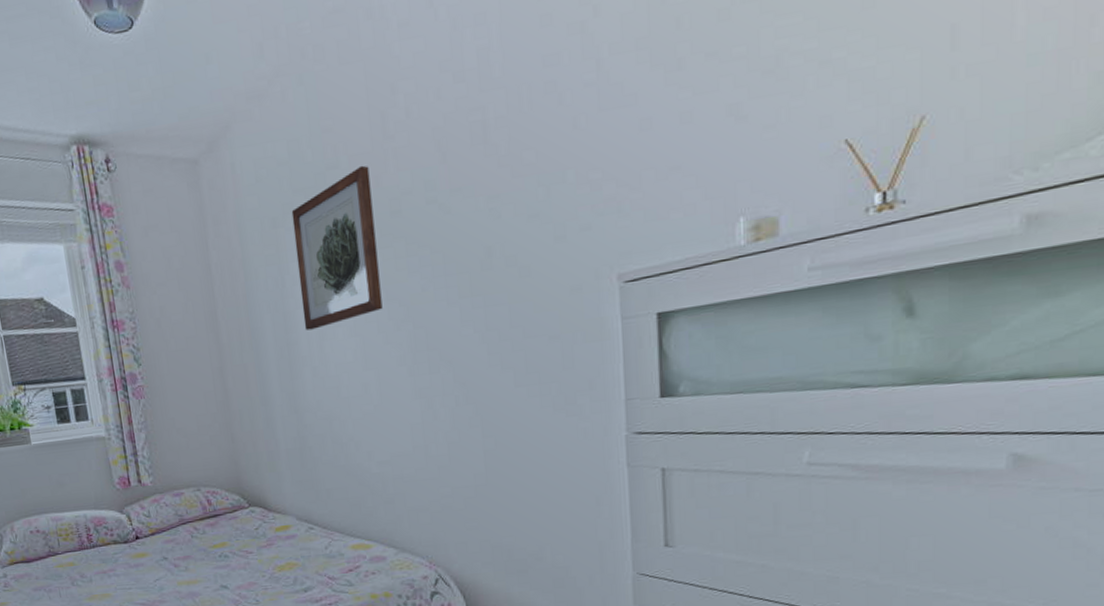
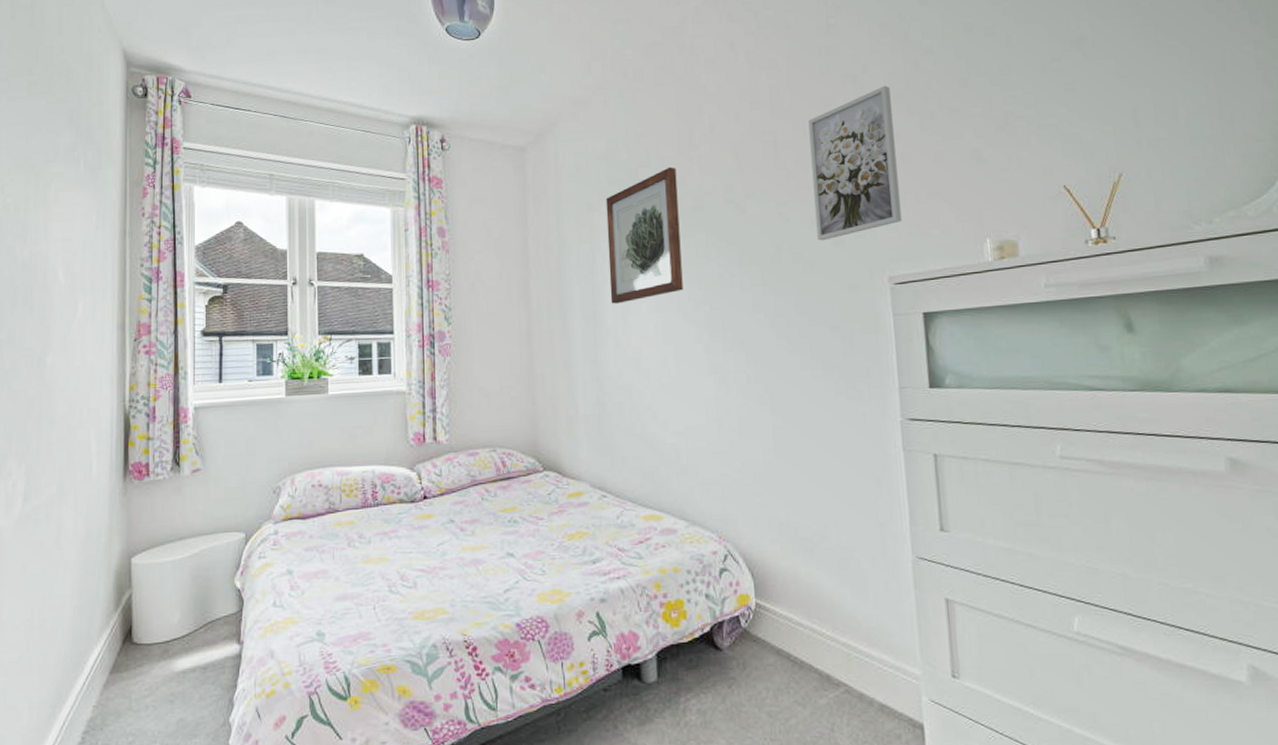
wall art: none [524,30,636,239] -> present [808,85,902,241]

